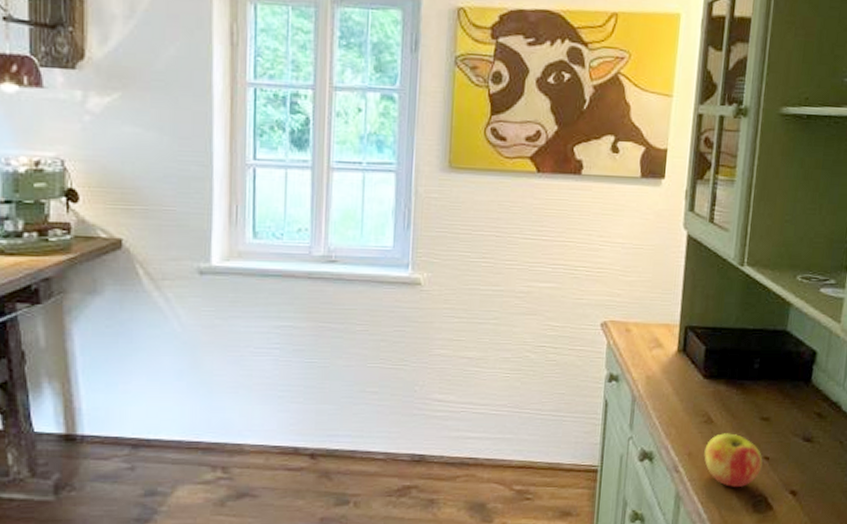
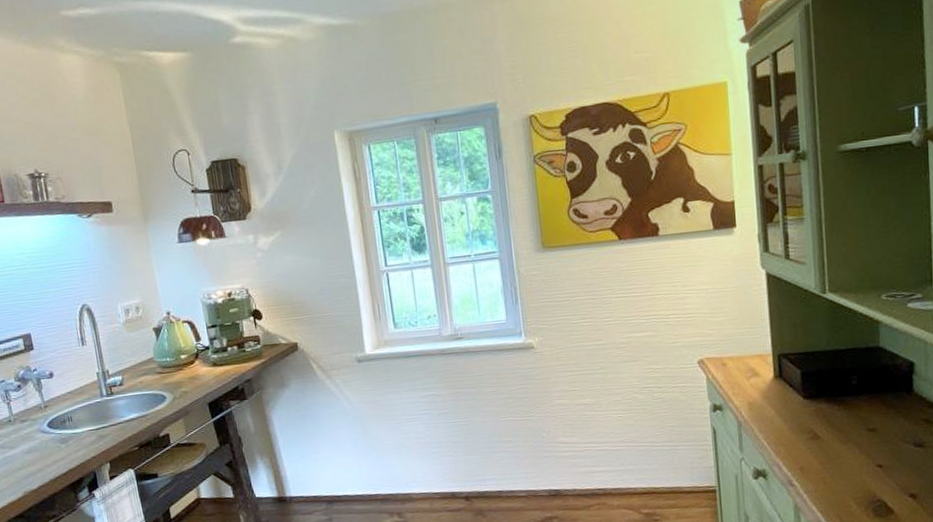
apple: present [704,433,763,487] -> none [816,446,876,496]

